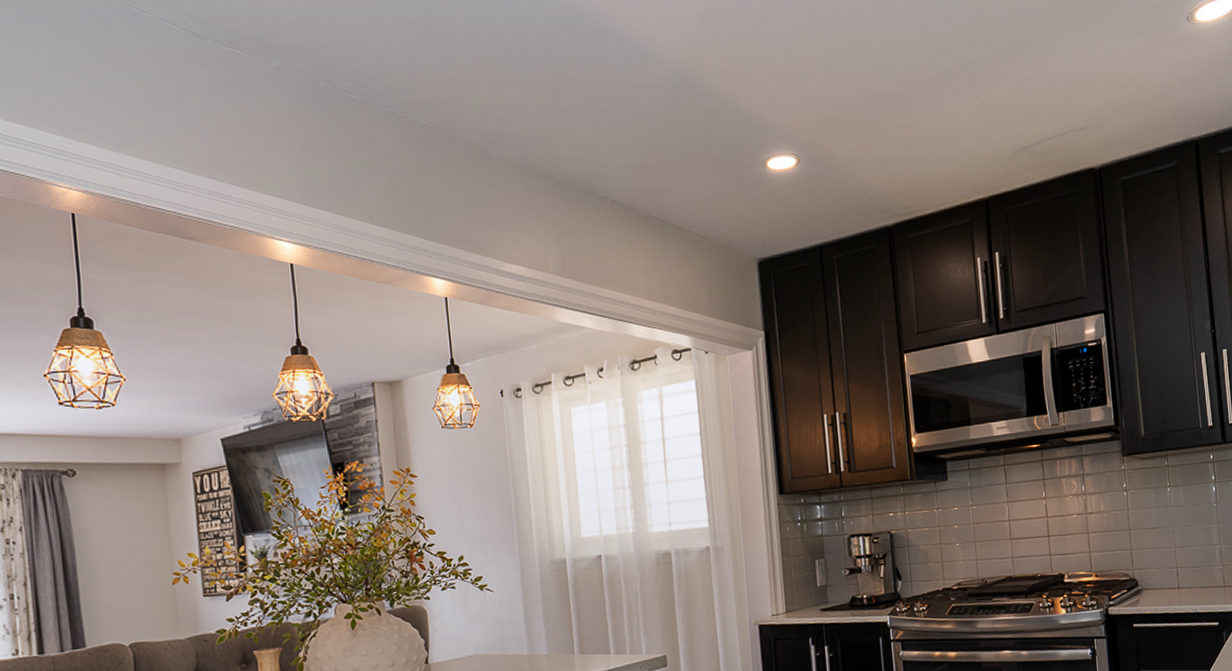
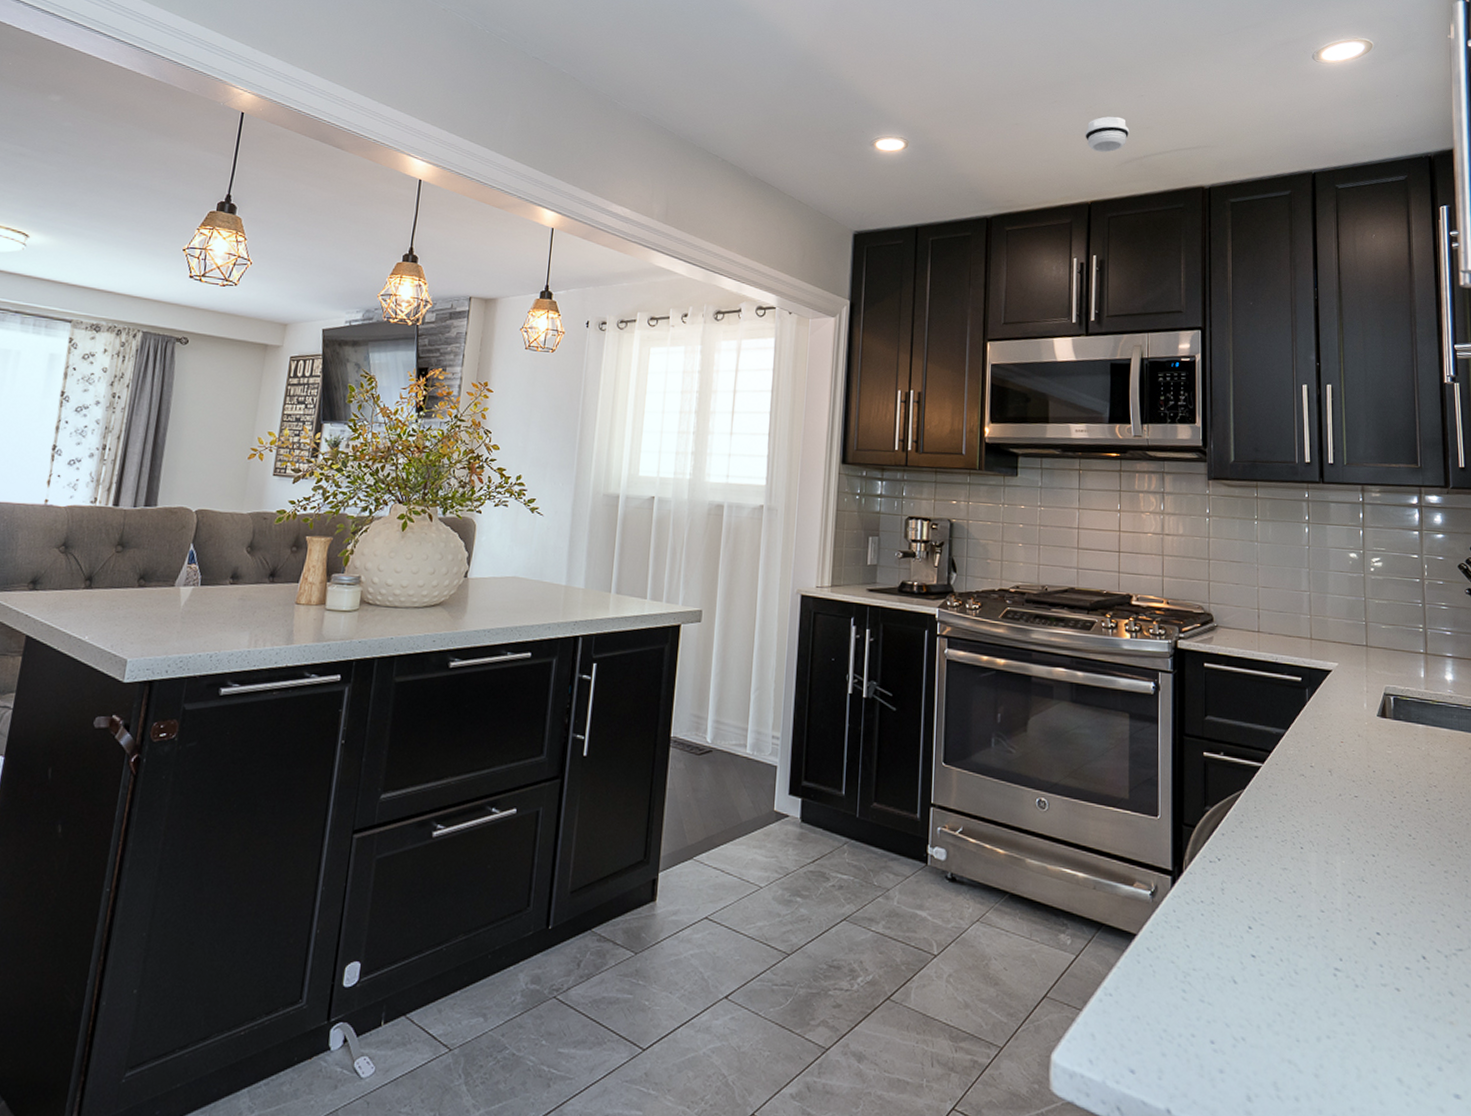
smoke detector: none [974,105,1018,144] -> present [1085,116,1130,153]

